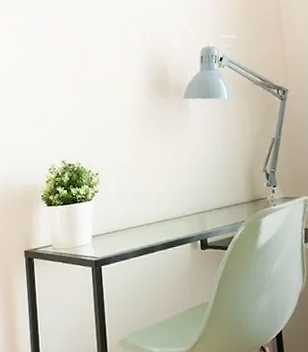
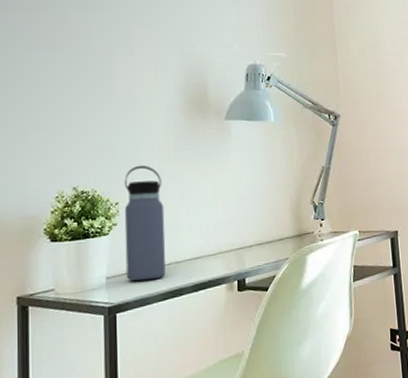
water bottle: none [102,140,140,240] -> present [124,165,166,281]

